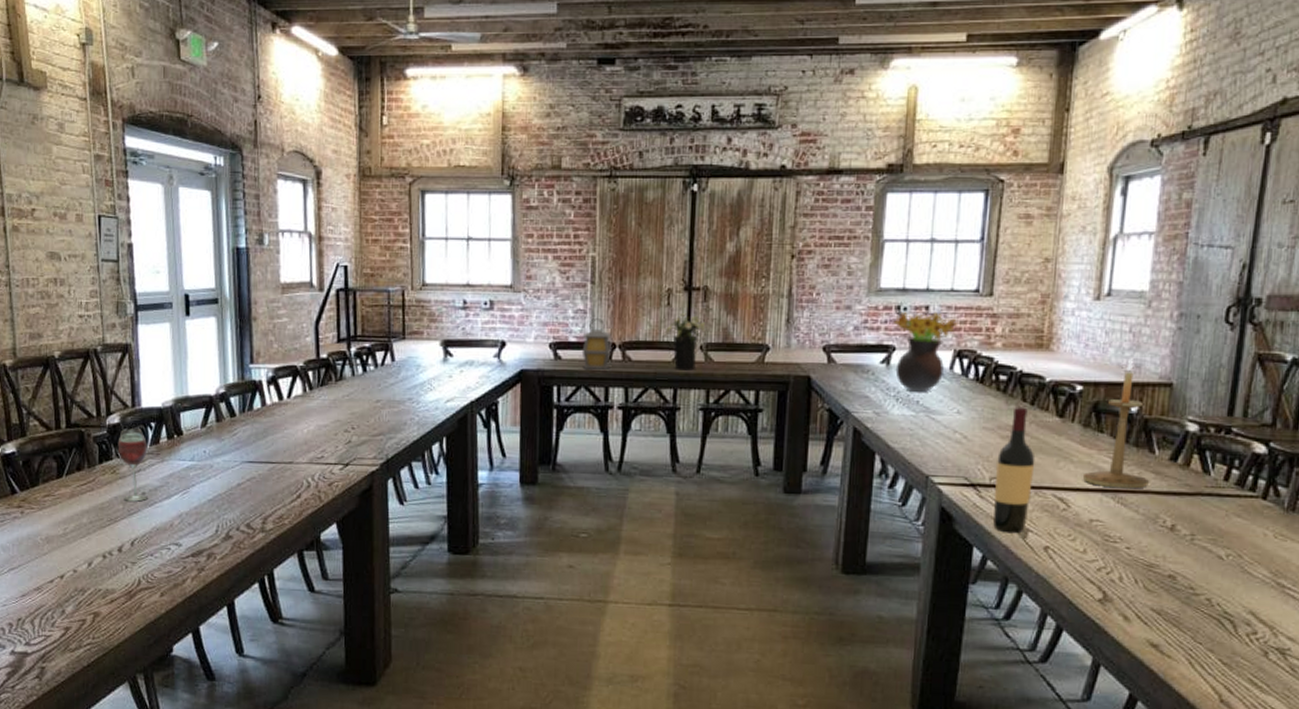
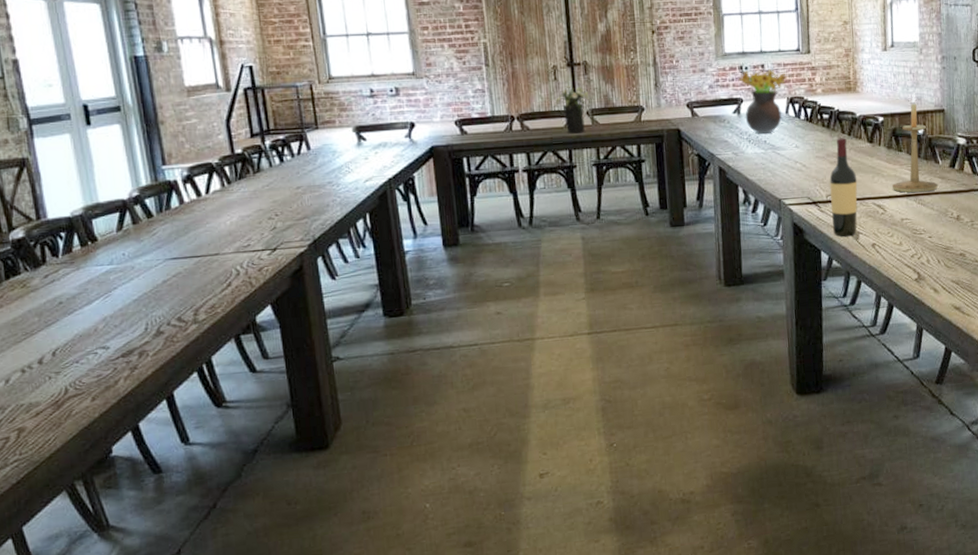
wineglass: present [117,428,148,502] -> none [25,240,66,313]
lantern: present [581,318,612,369] -> none [483,96,511,140]

